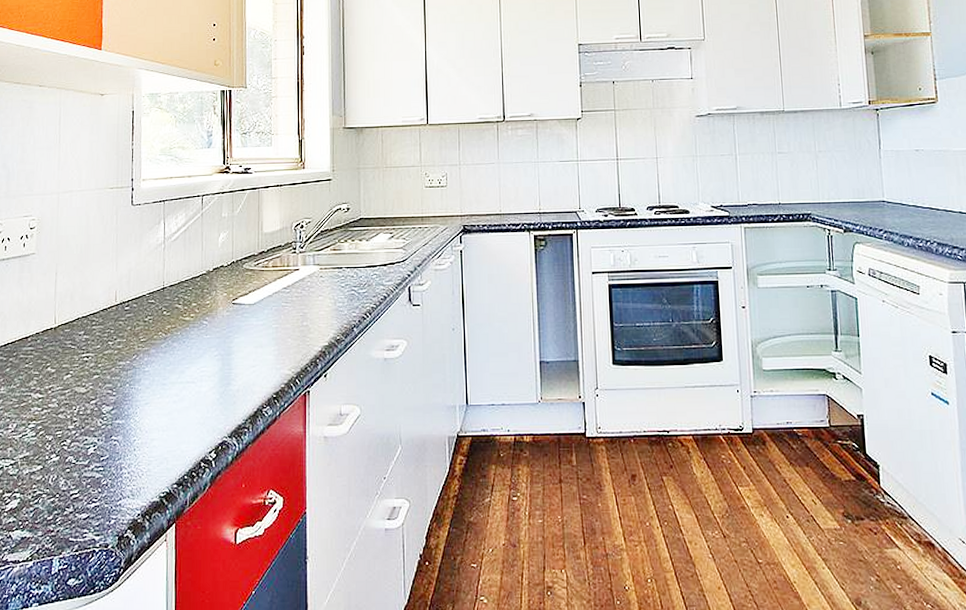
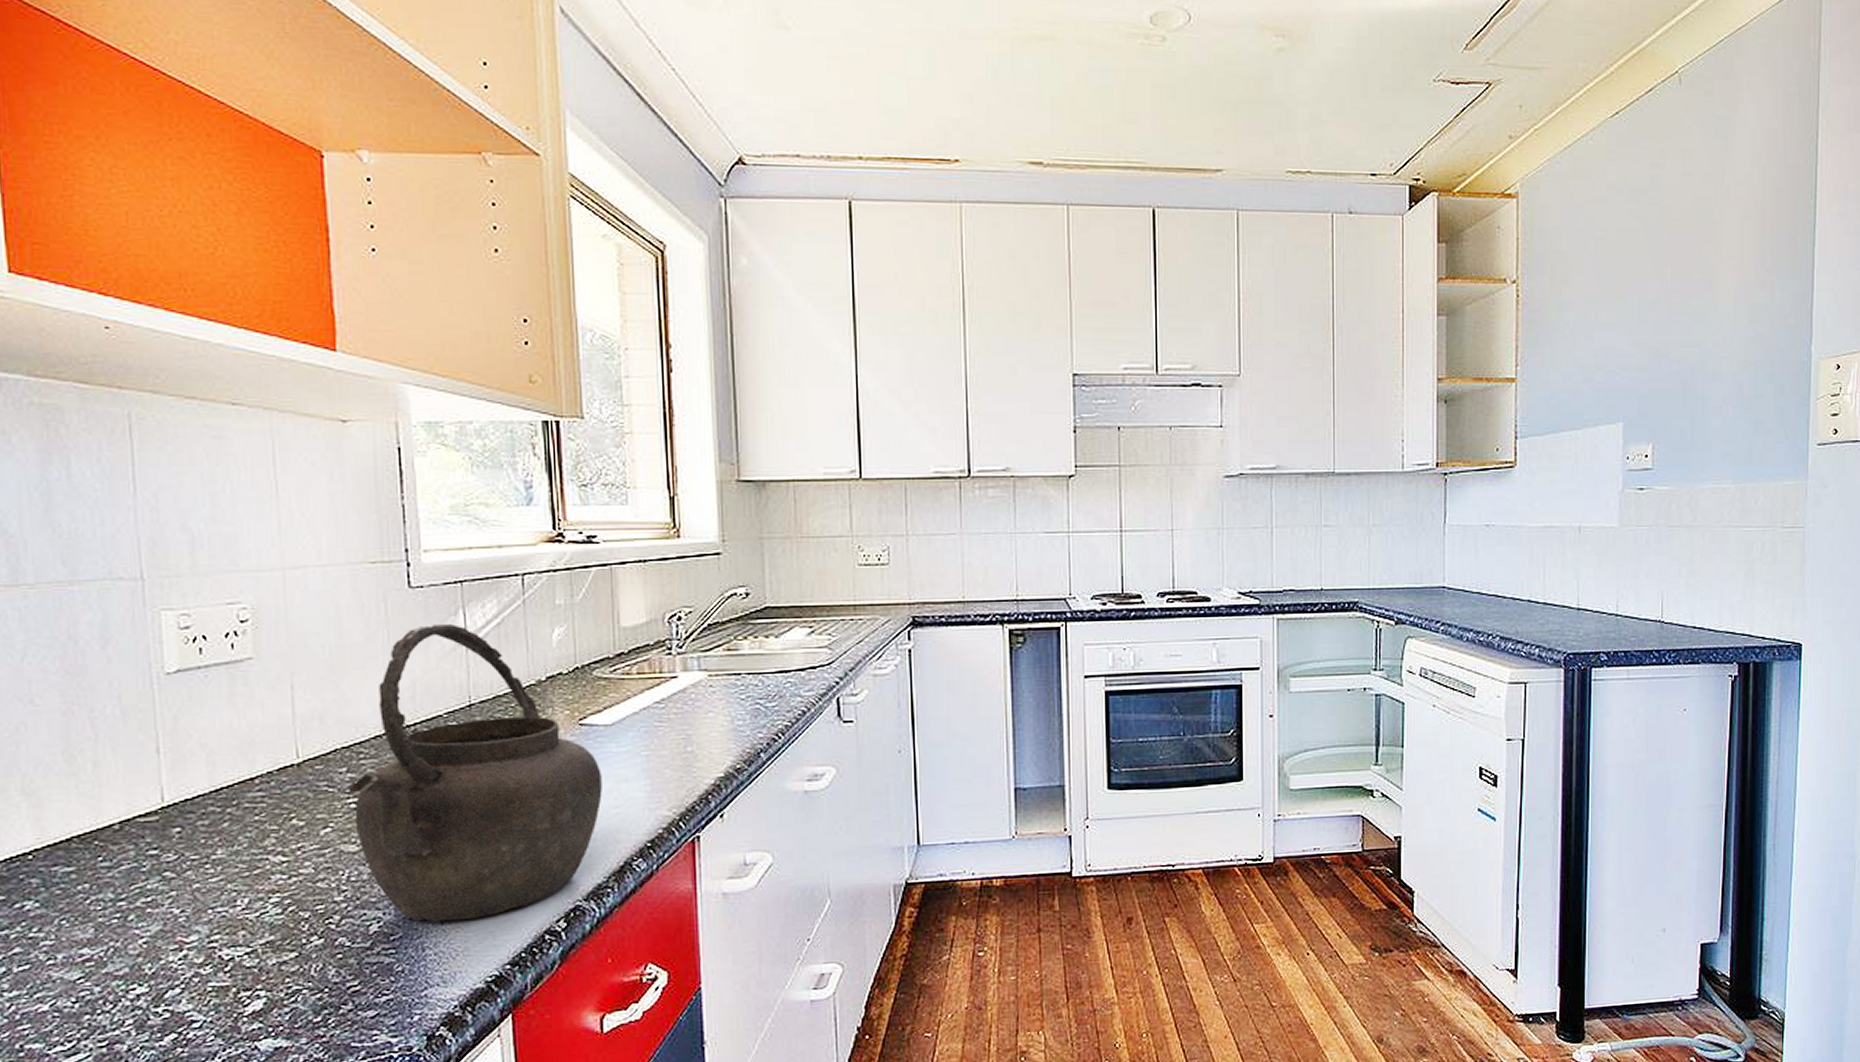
kettle: none [83,231,245,448] -> present [348,624,602,923]

